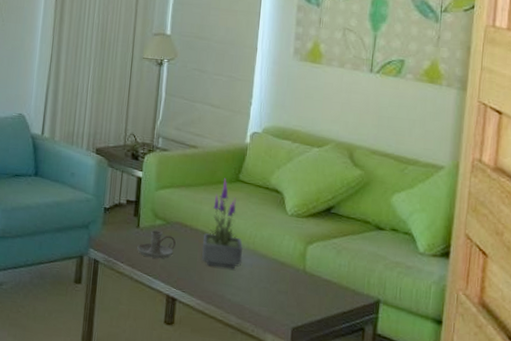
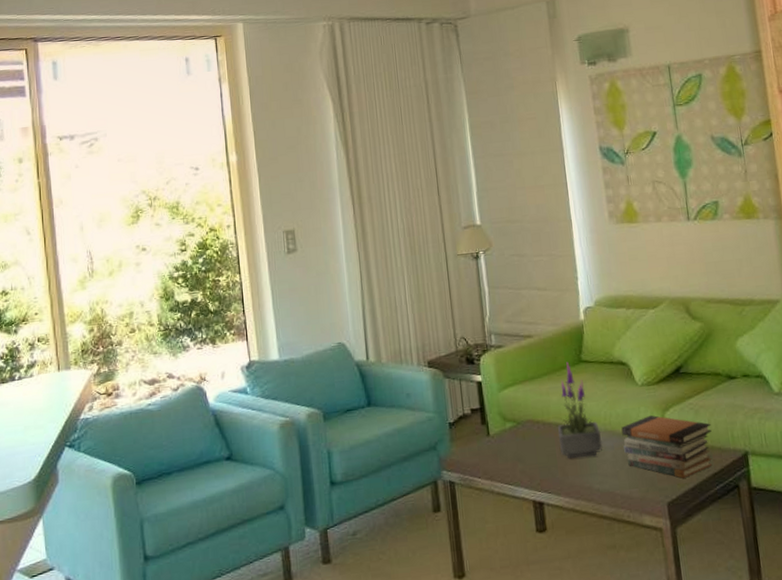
candle holder: present [137,230,176,259] -> none [492,434,531,466]
book stack: none [261,244,350,310] -> present [621,415,713,478]

